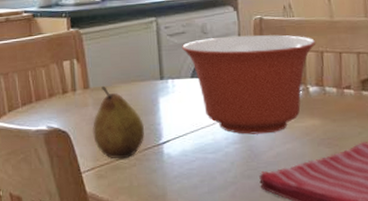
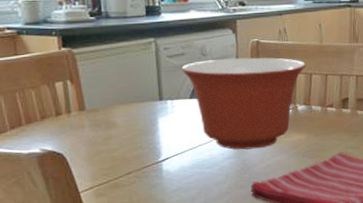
fruit: present [92,85,145,159] -> none [90,107,144,178]

